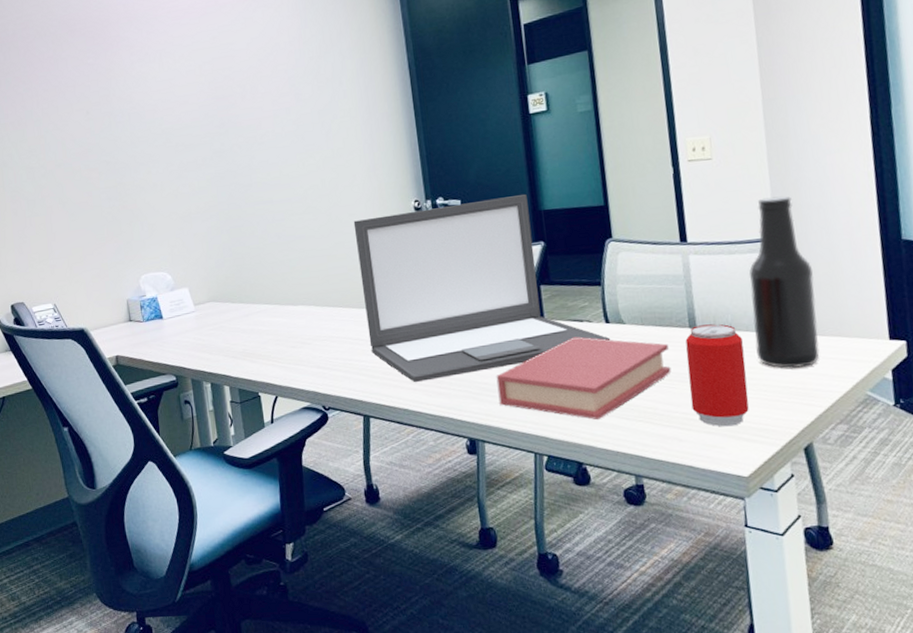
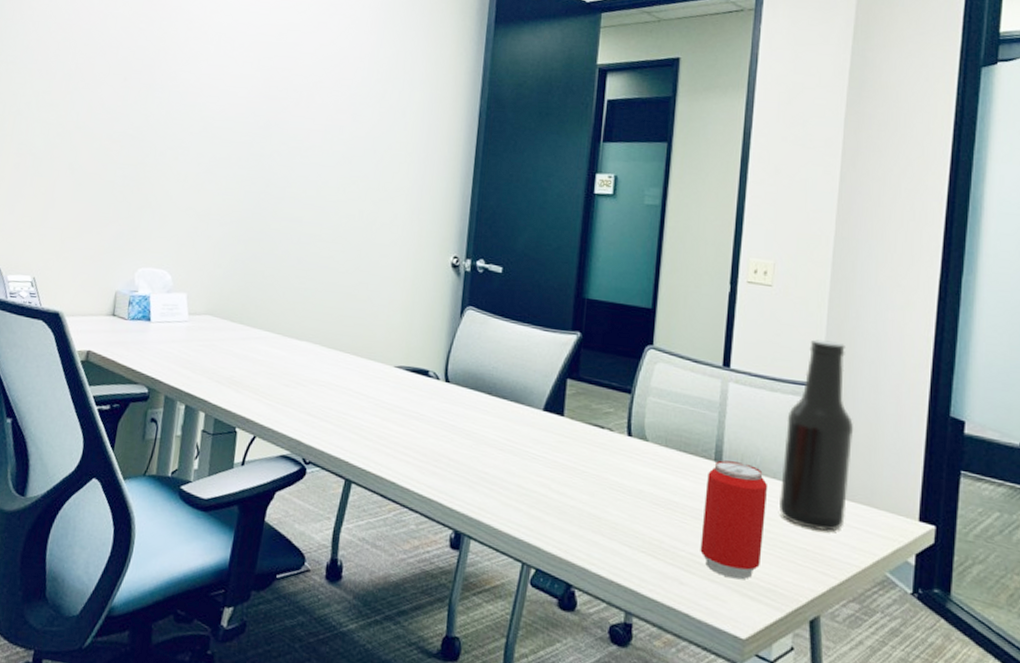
laptop: present [353,194,611,382] -> none [370,263,630,460]
book: present [496,337,672,420] -> none [496,443,688,542]

